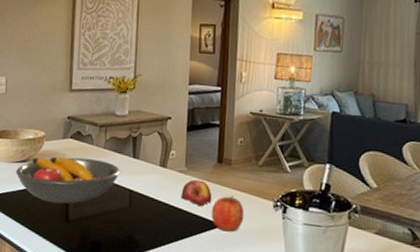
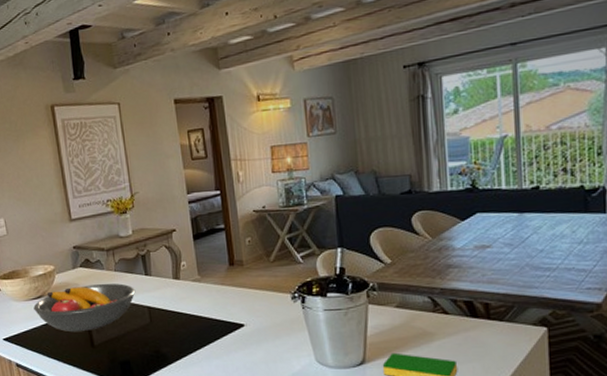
apple: present [181,179,212,207] -> none [198,285,230,311]
fruit: present [211,195,245,232] -> none [231,295,265,330]

